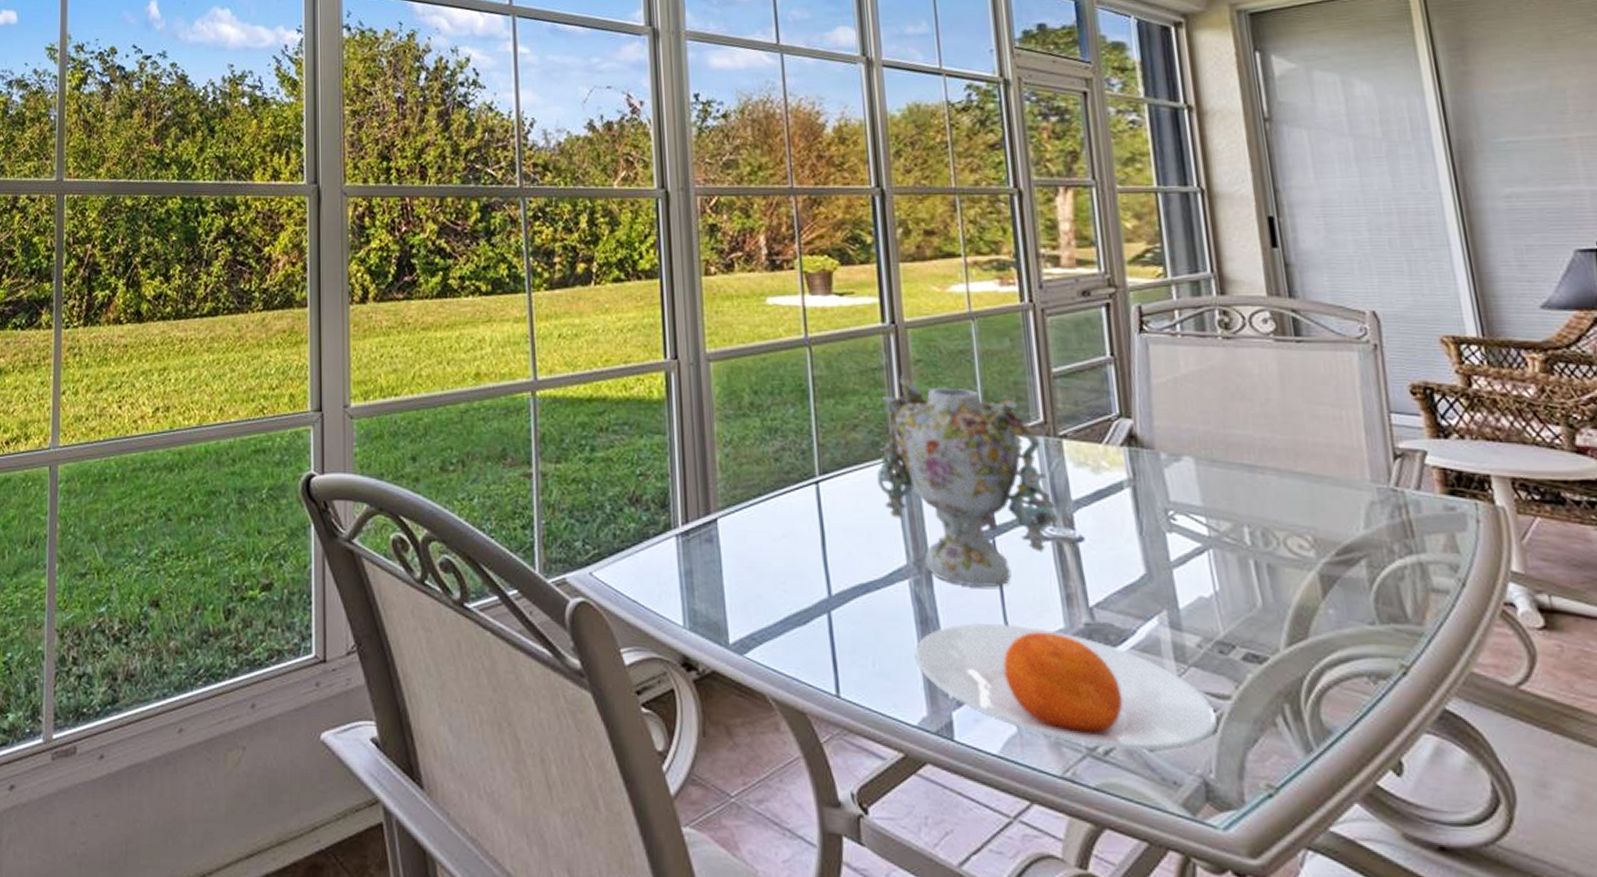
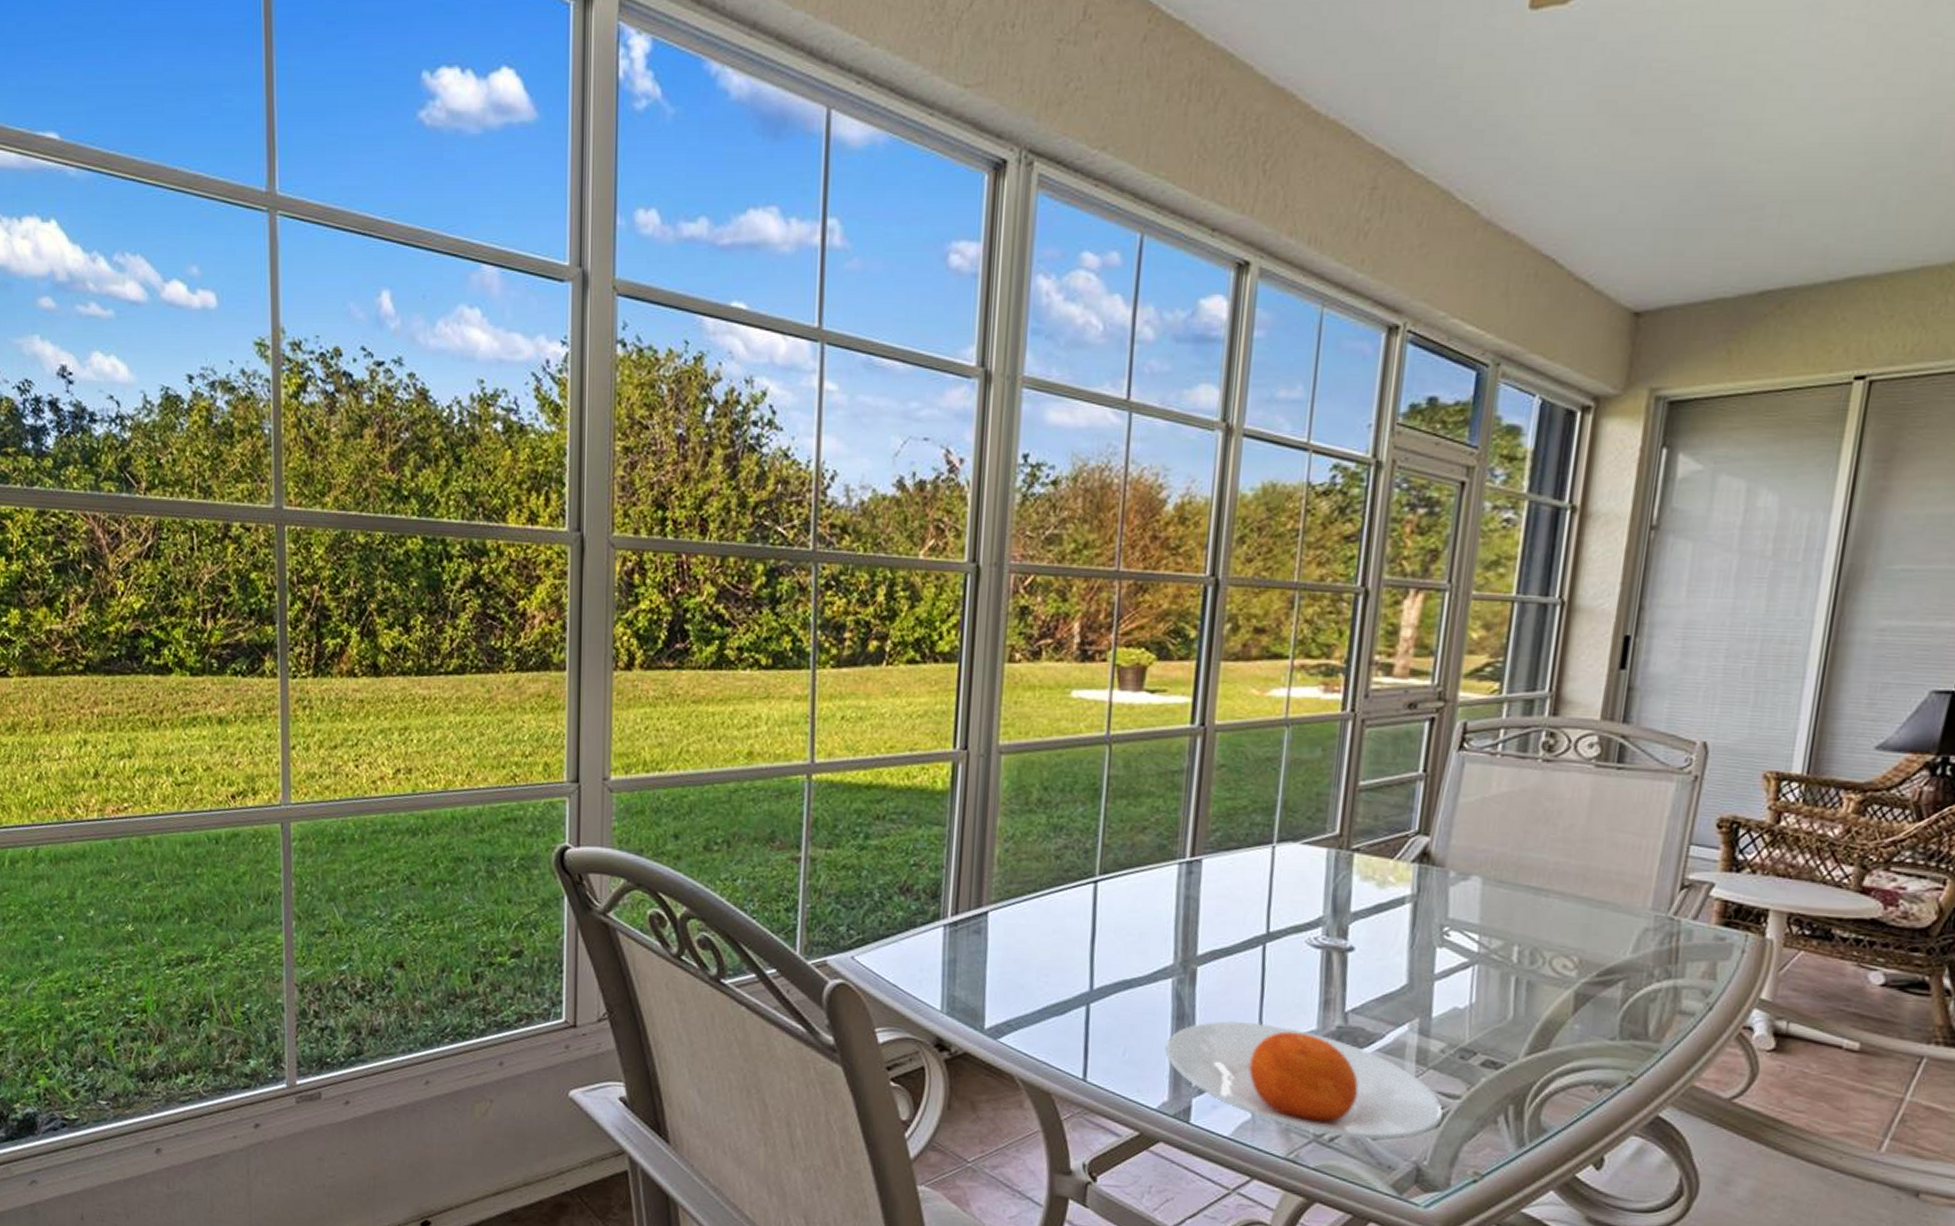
vase: present [877,374,1059,588] -> none [1158,779,1333,989]

